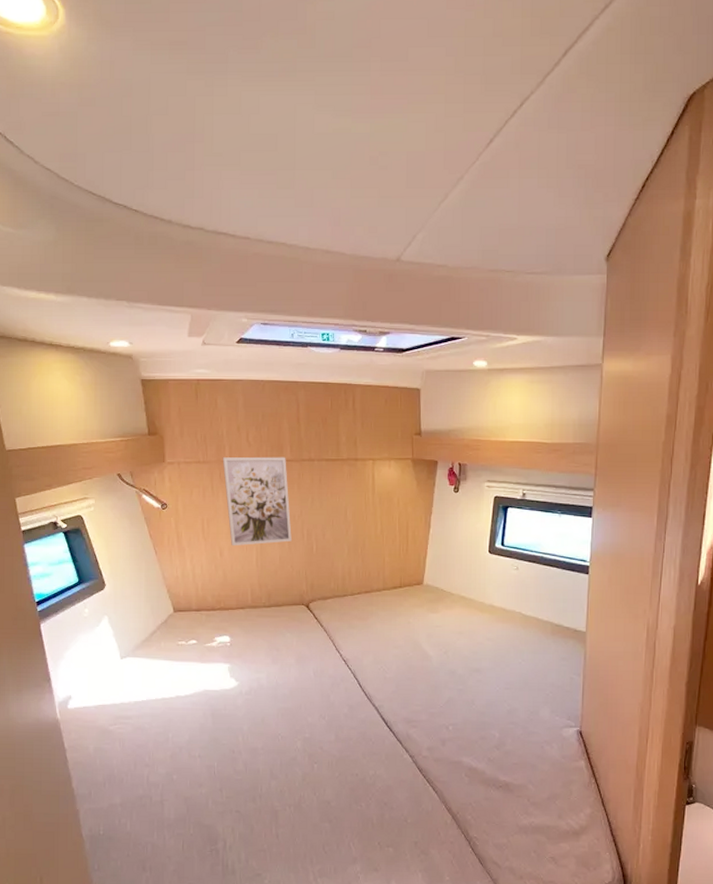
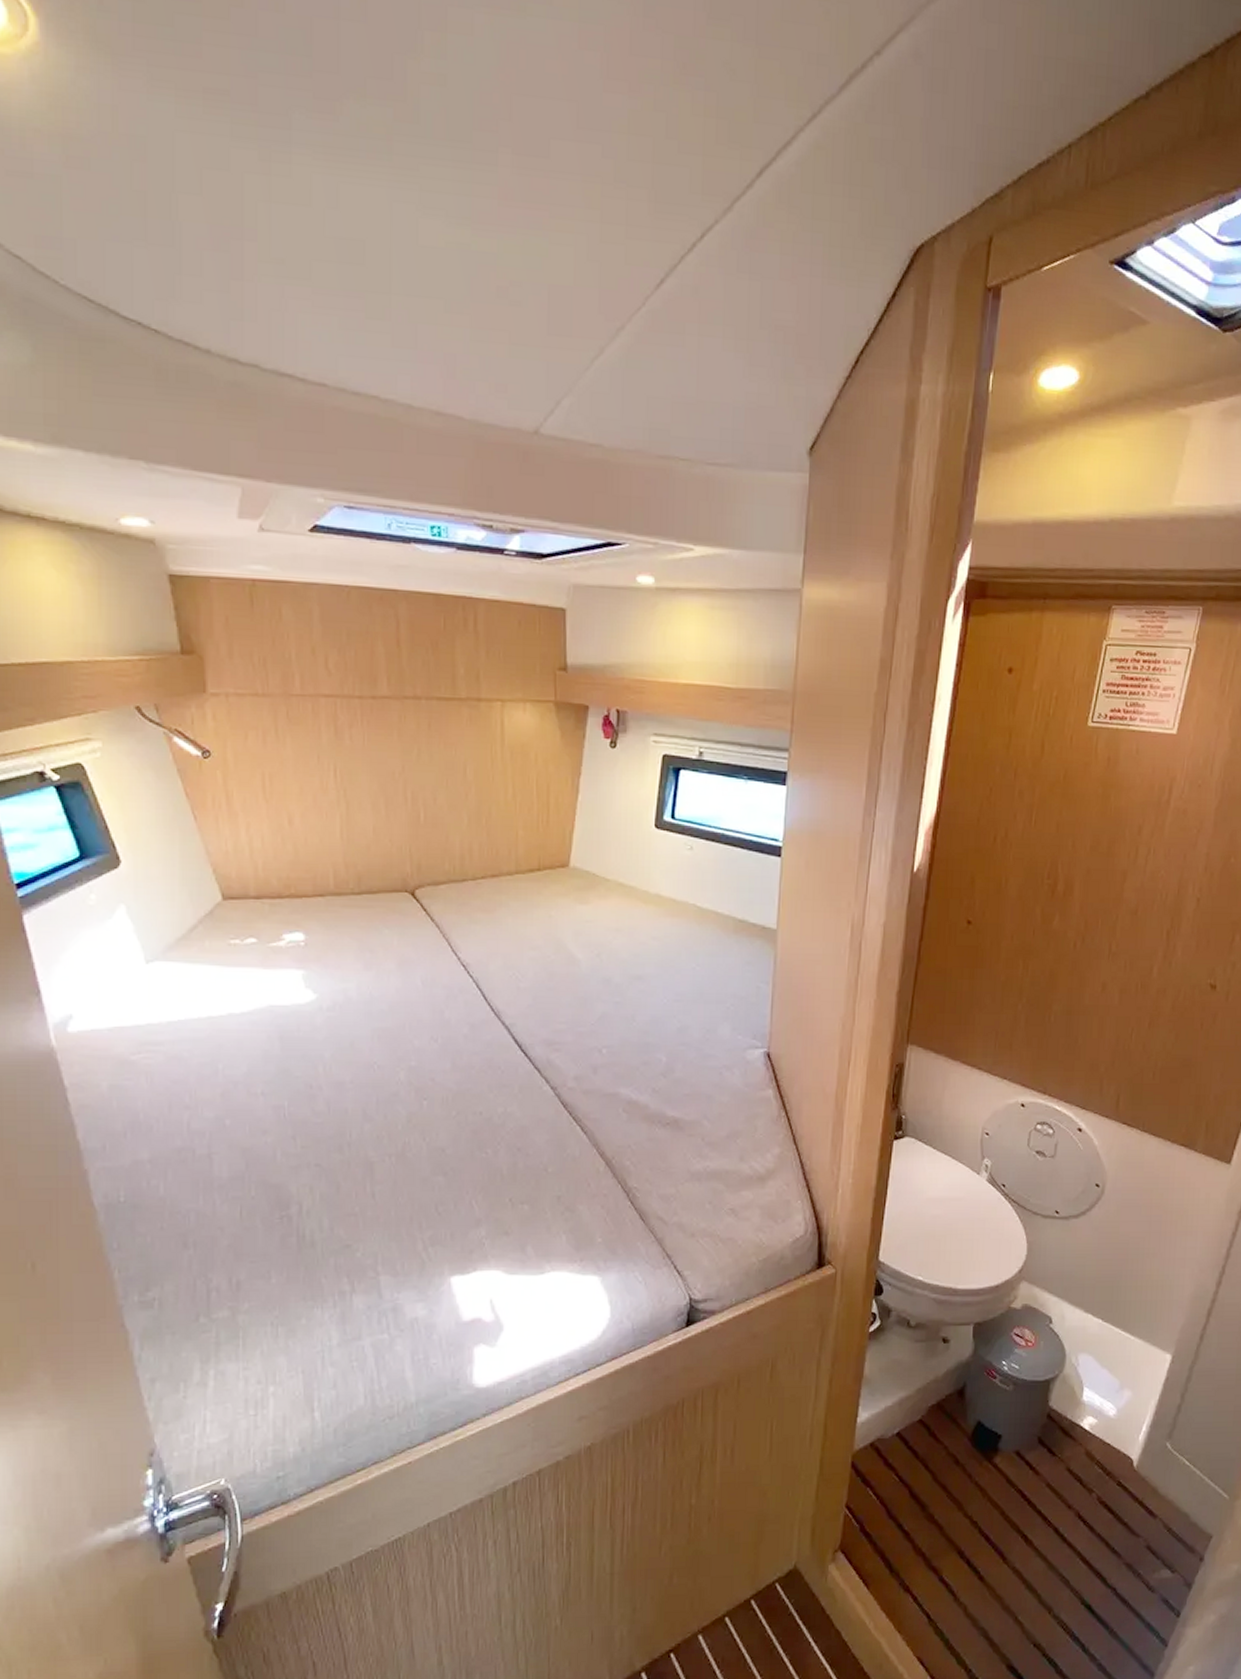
wall art: present [222,456,292,546] -> none [290,689,390,812]

